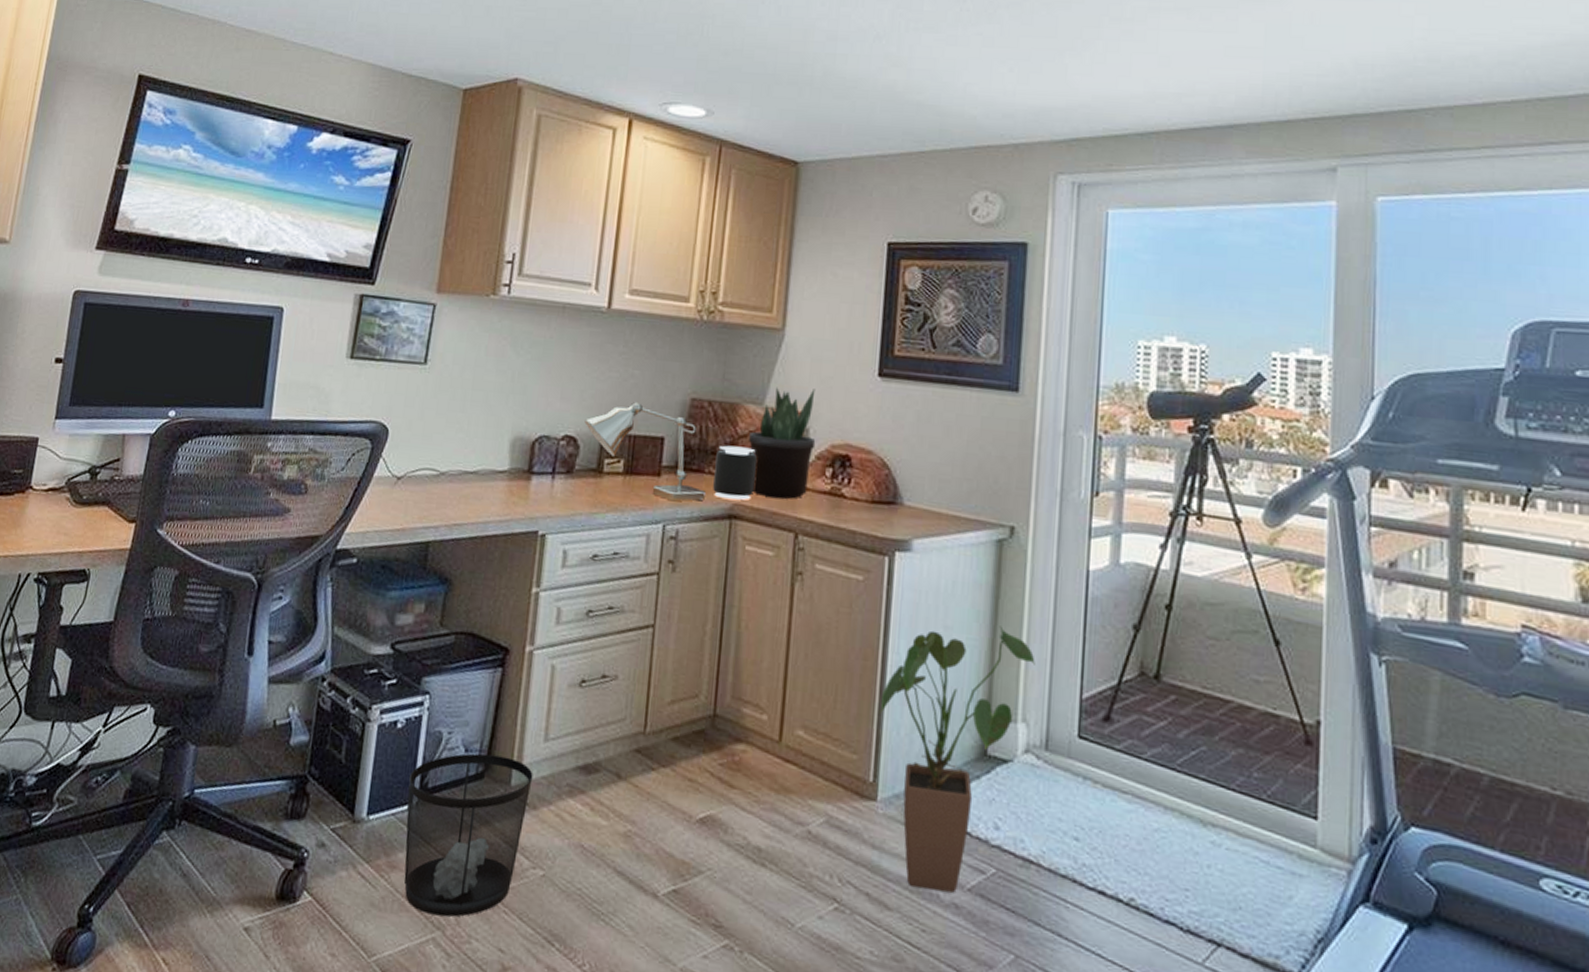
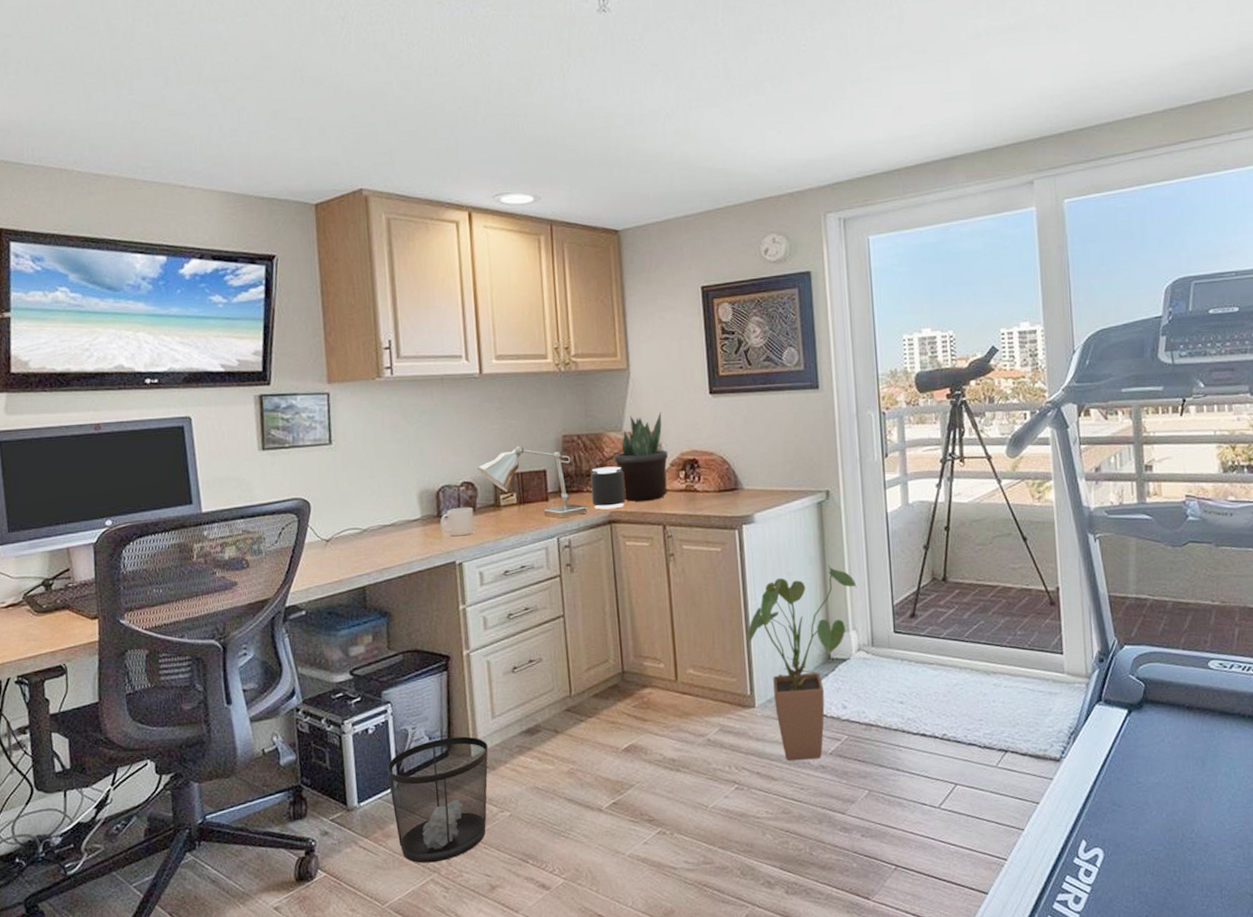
mug: none [529,465,571,502] -> present [440,507,475,537]

